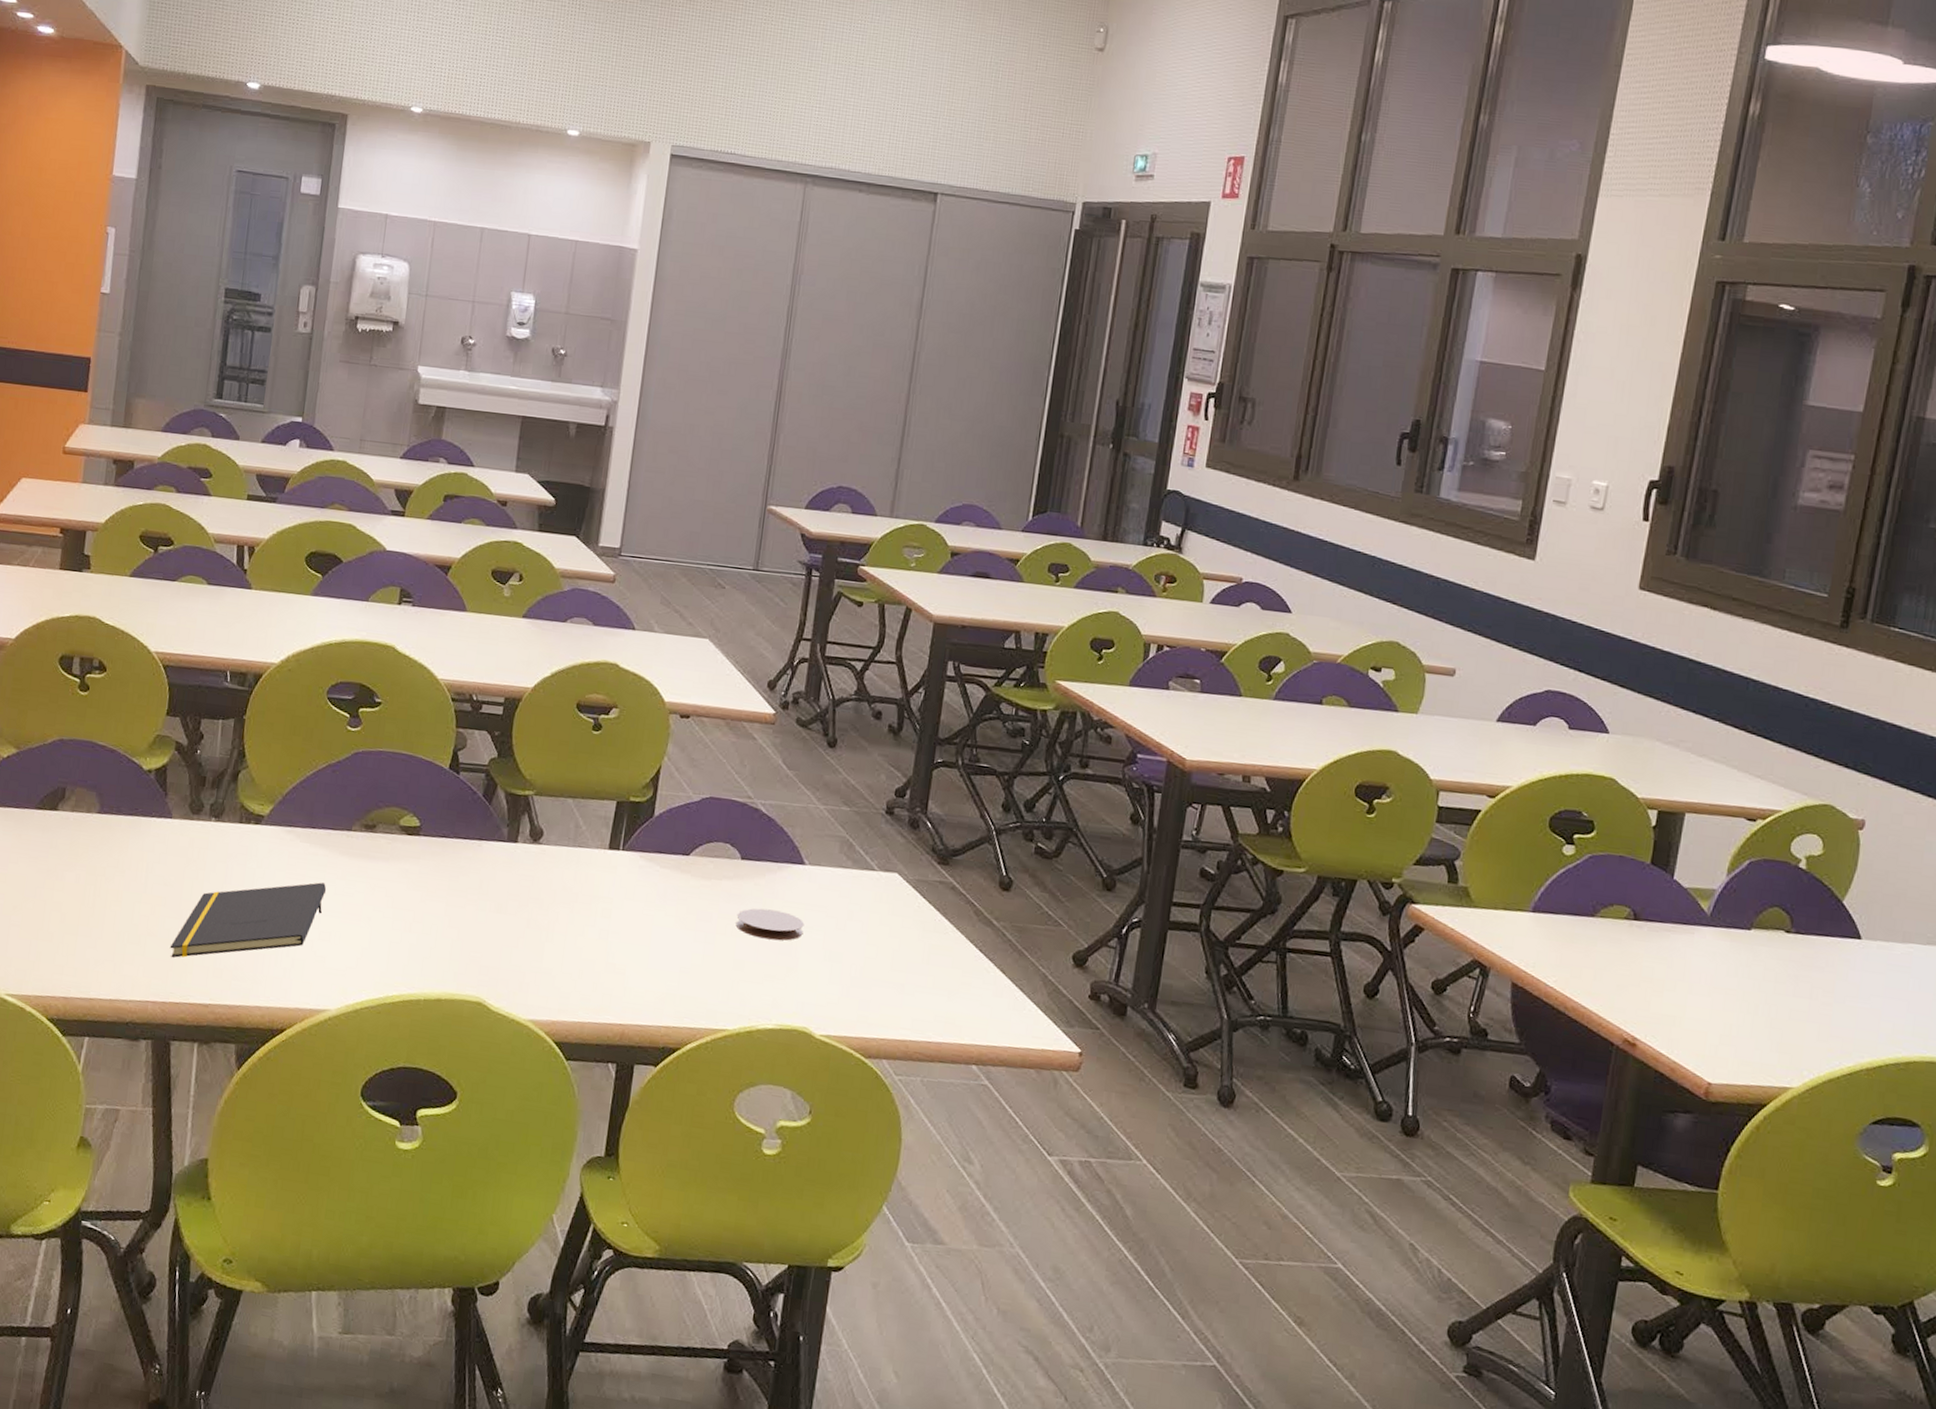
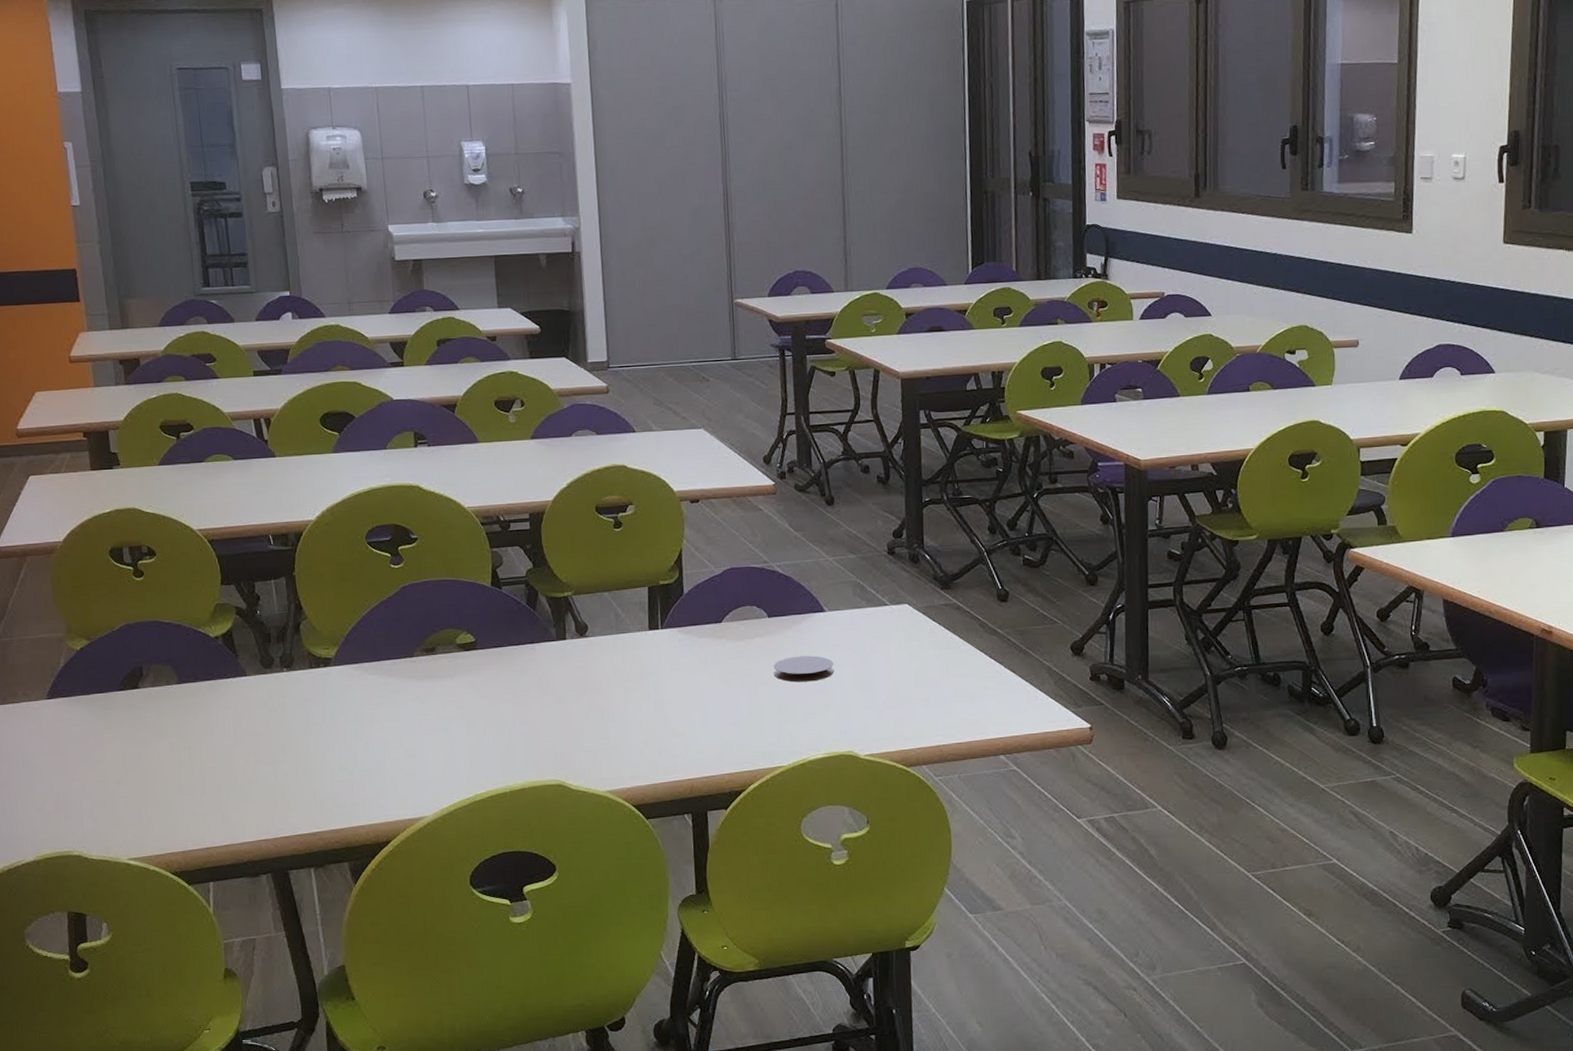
notepad: present [171,882,326,958] -> none [270,707,403,798]

